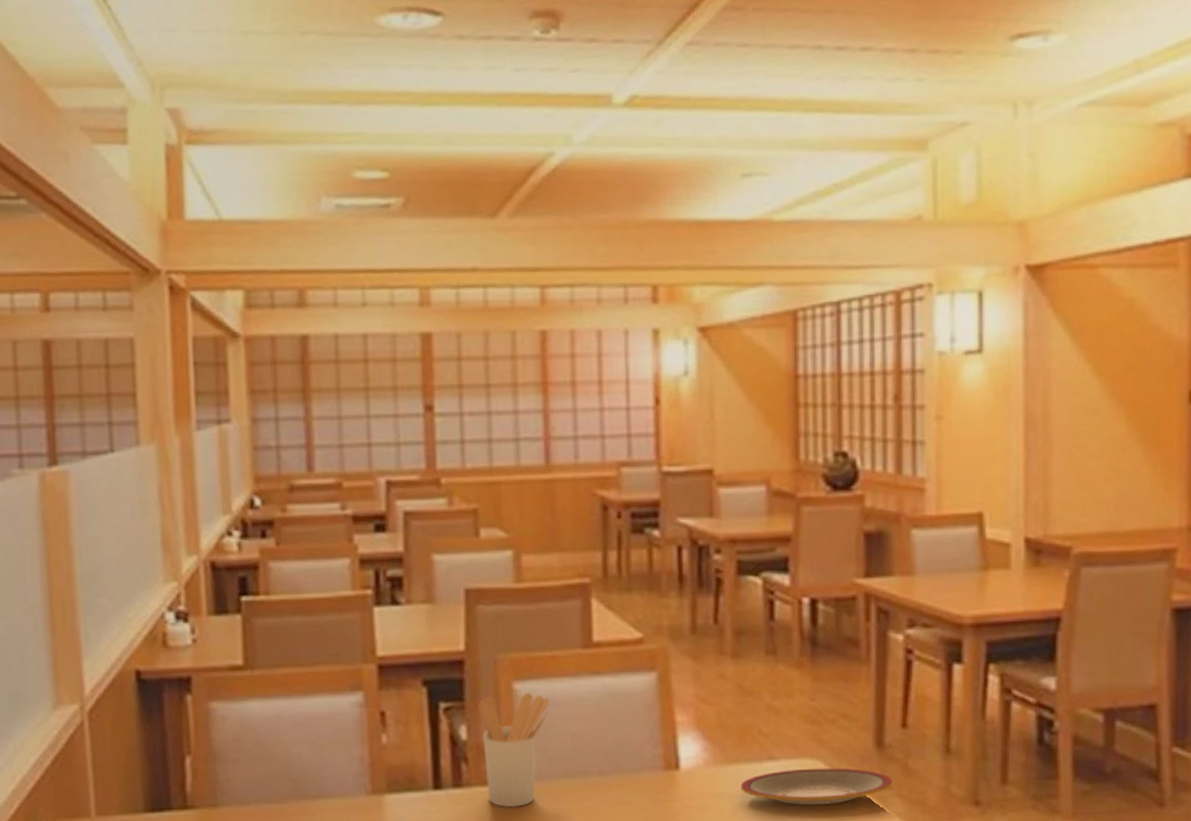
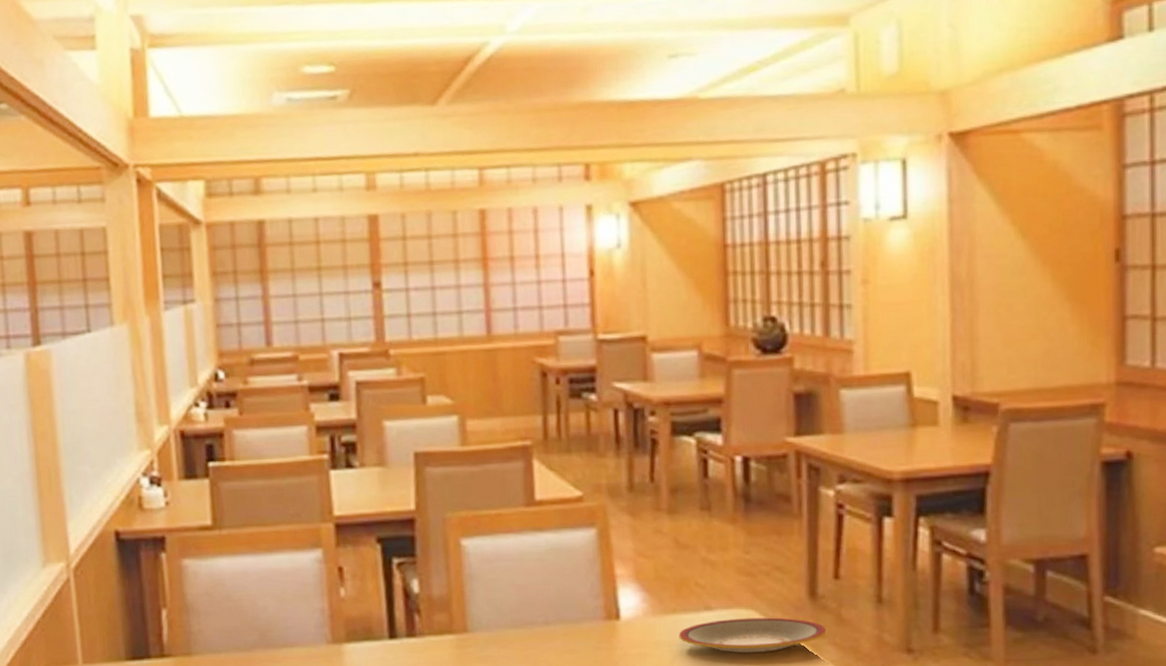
utensil holder: present [479,693,550,808] -> none [429,549,496,656]

